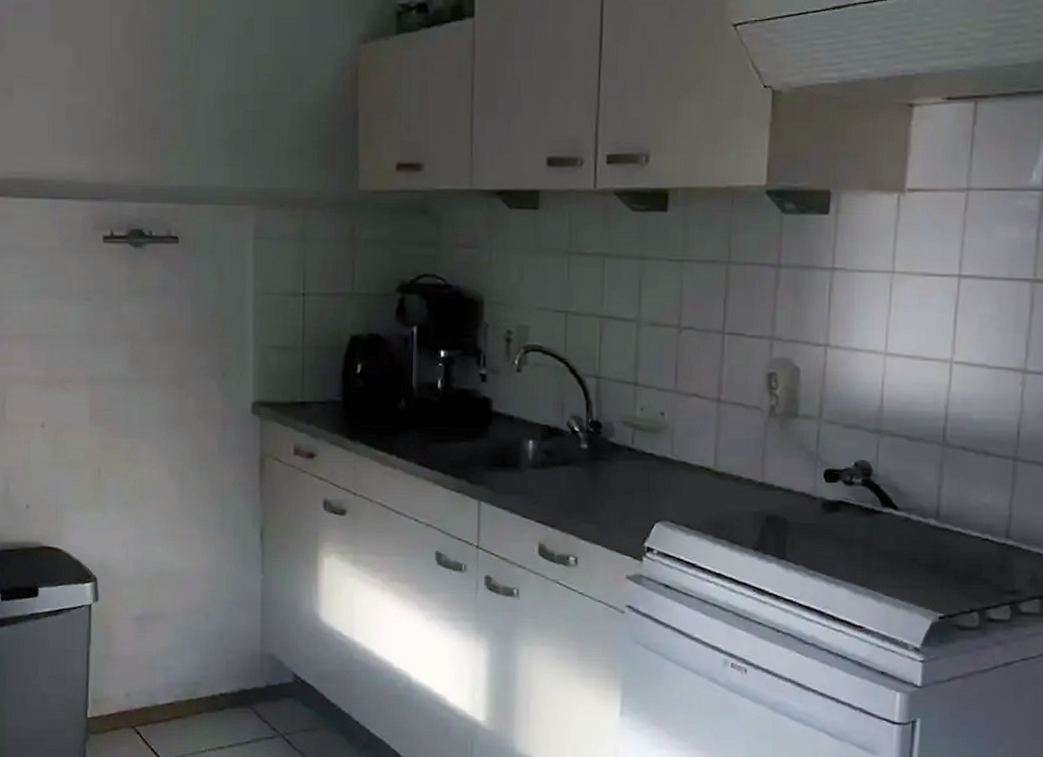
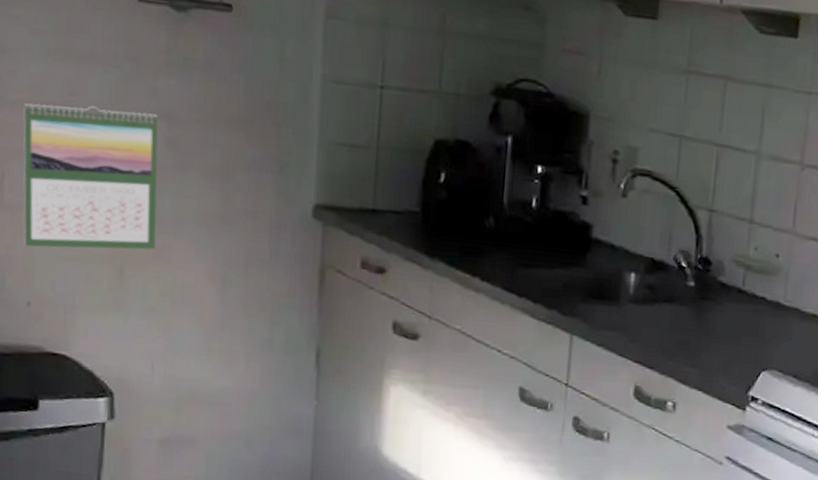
calendar: none [18,334,126,458] -> present [23,103,159,250]

